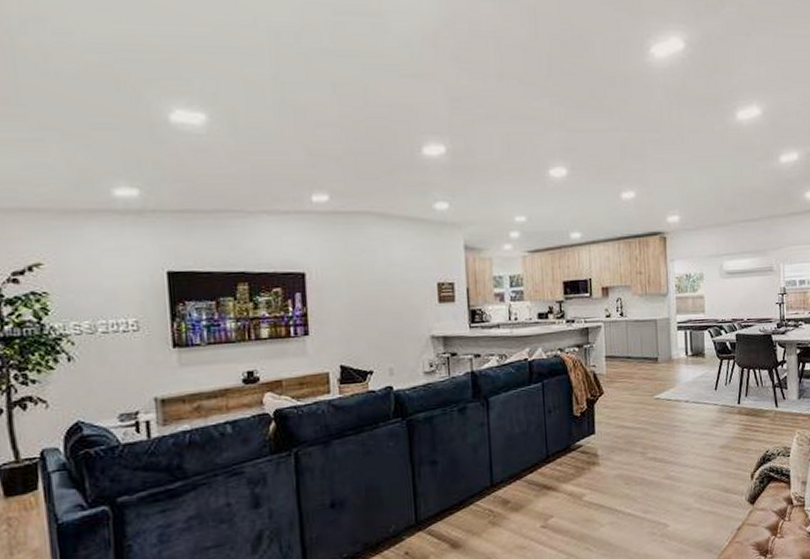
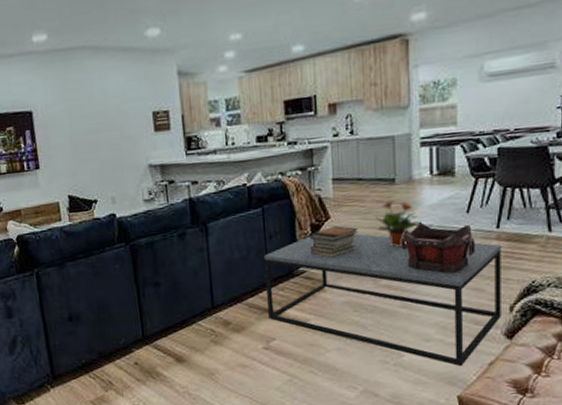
coffee table: none [543,408,745,534] -> present [264,233,501,367]
book stack: none [586,401,628,432] -> present [310,226,358,258]
potted plant: none [642,378,680,421] -> present [375,200,421,247]
decorative container: none [664,398,723,446] -> present [401,222,476,274]

